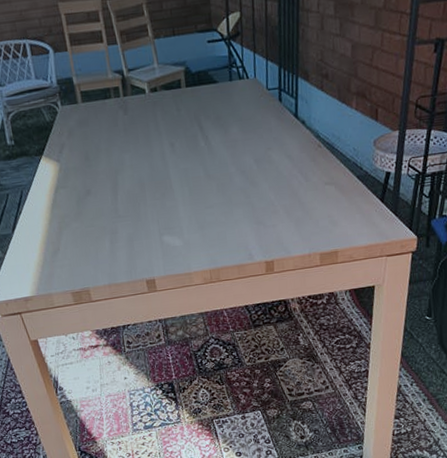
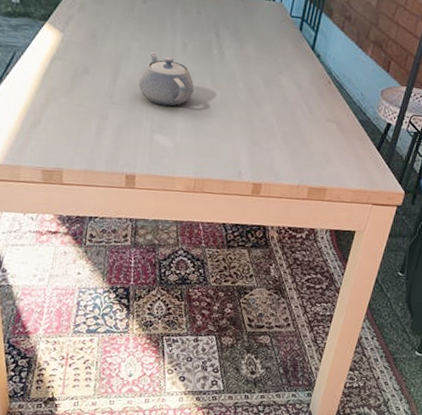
teapot: none [137,159,191,209] -> present [138,52,194,107]

